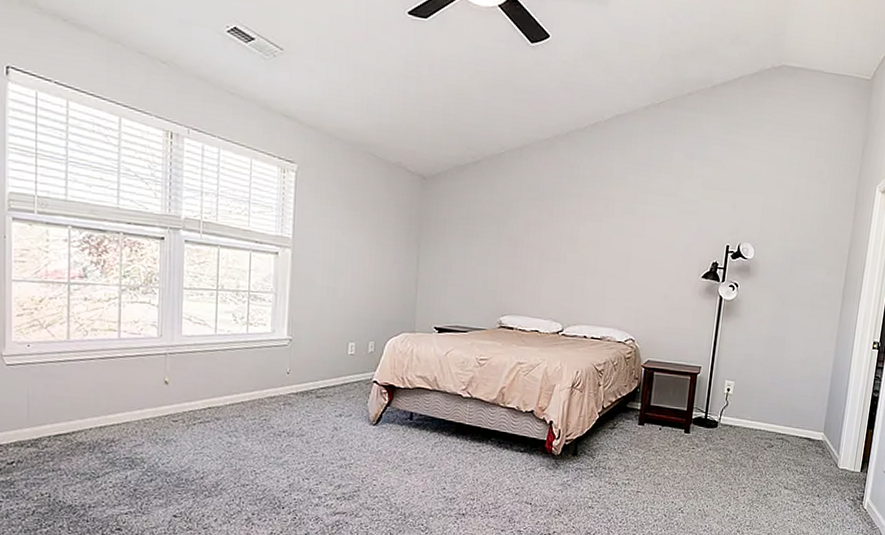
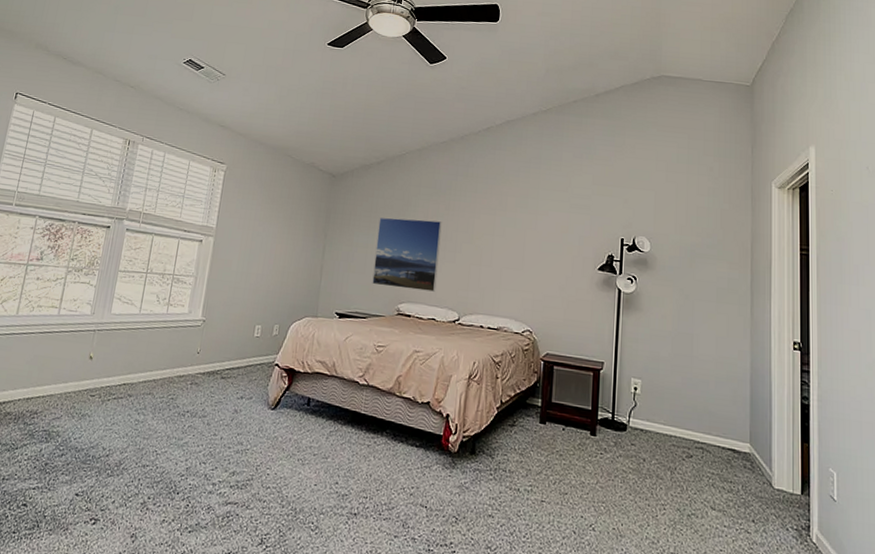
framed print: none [472,225,545,303] -> present [372,217,442,292]

